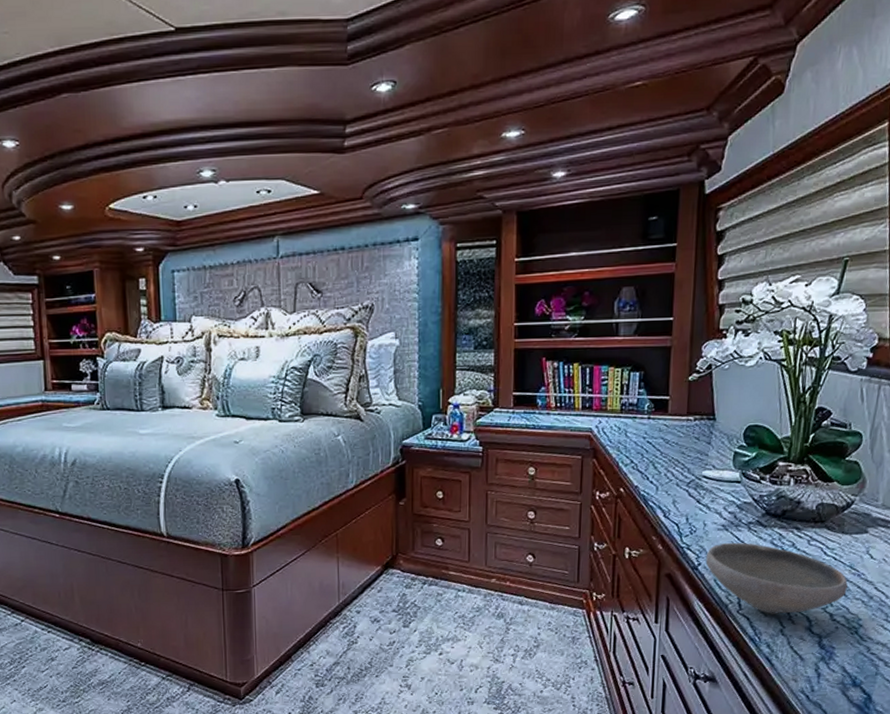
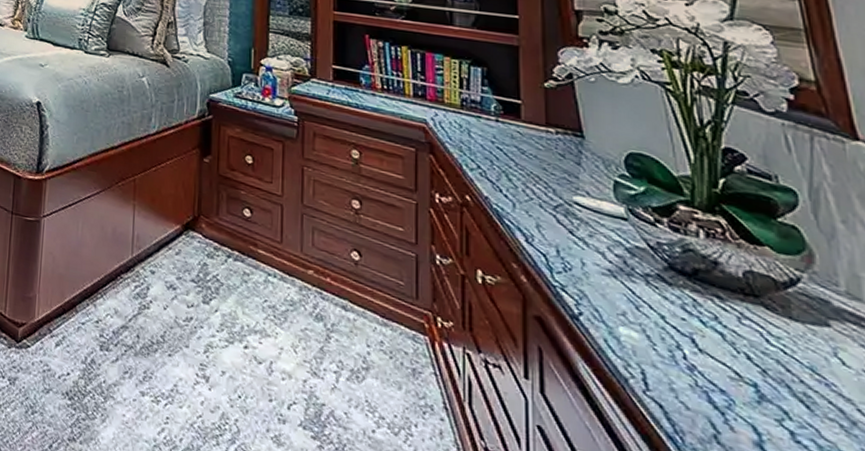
bowl: present [705,542,848,614] -> none [589,293,812,418]

